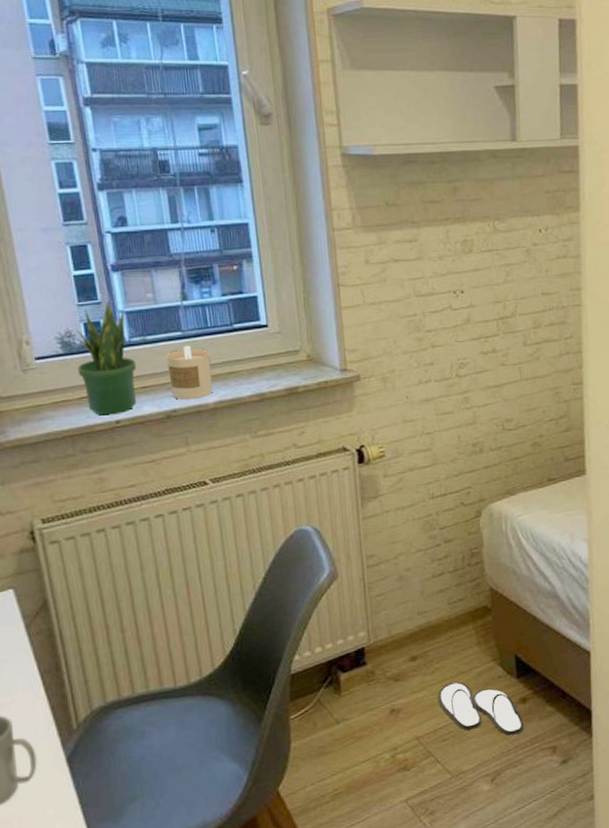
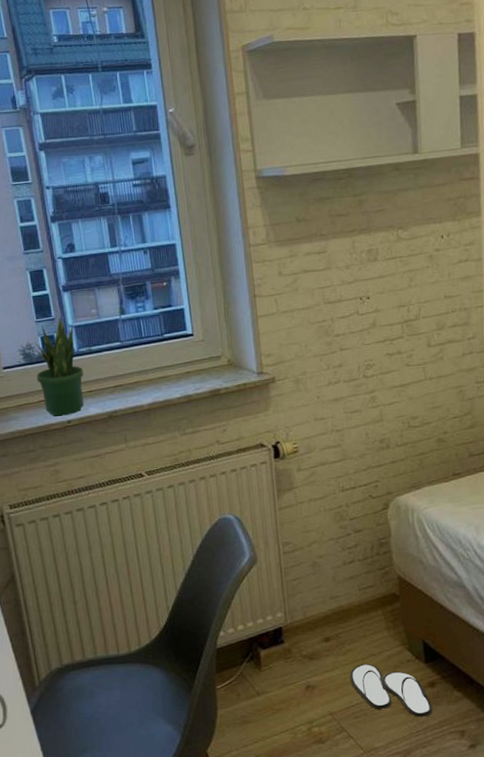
candle: present [166,346,213,401] -> none [108,354,148,403]

